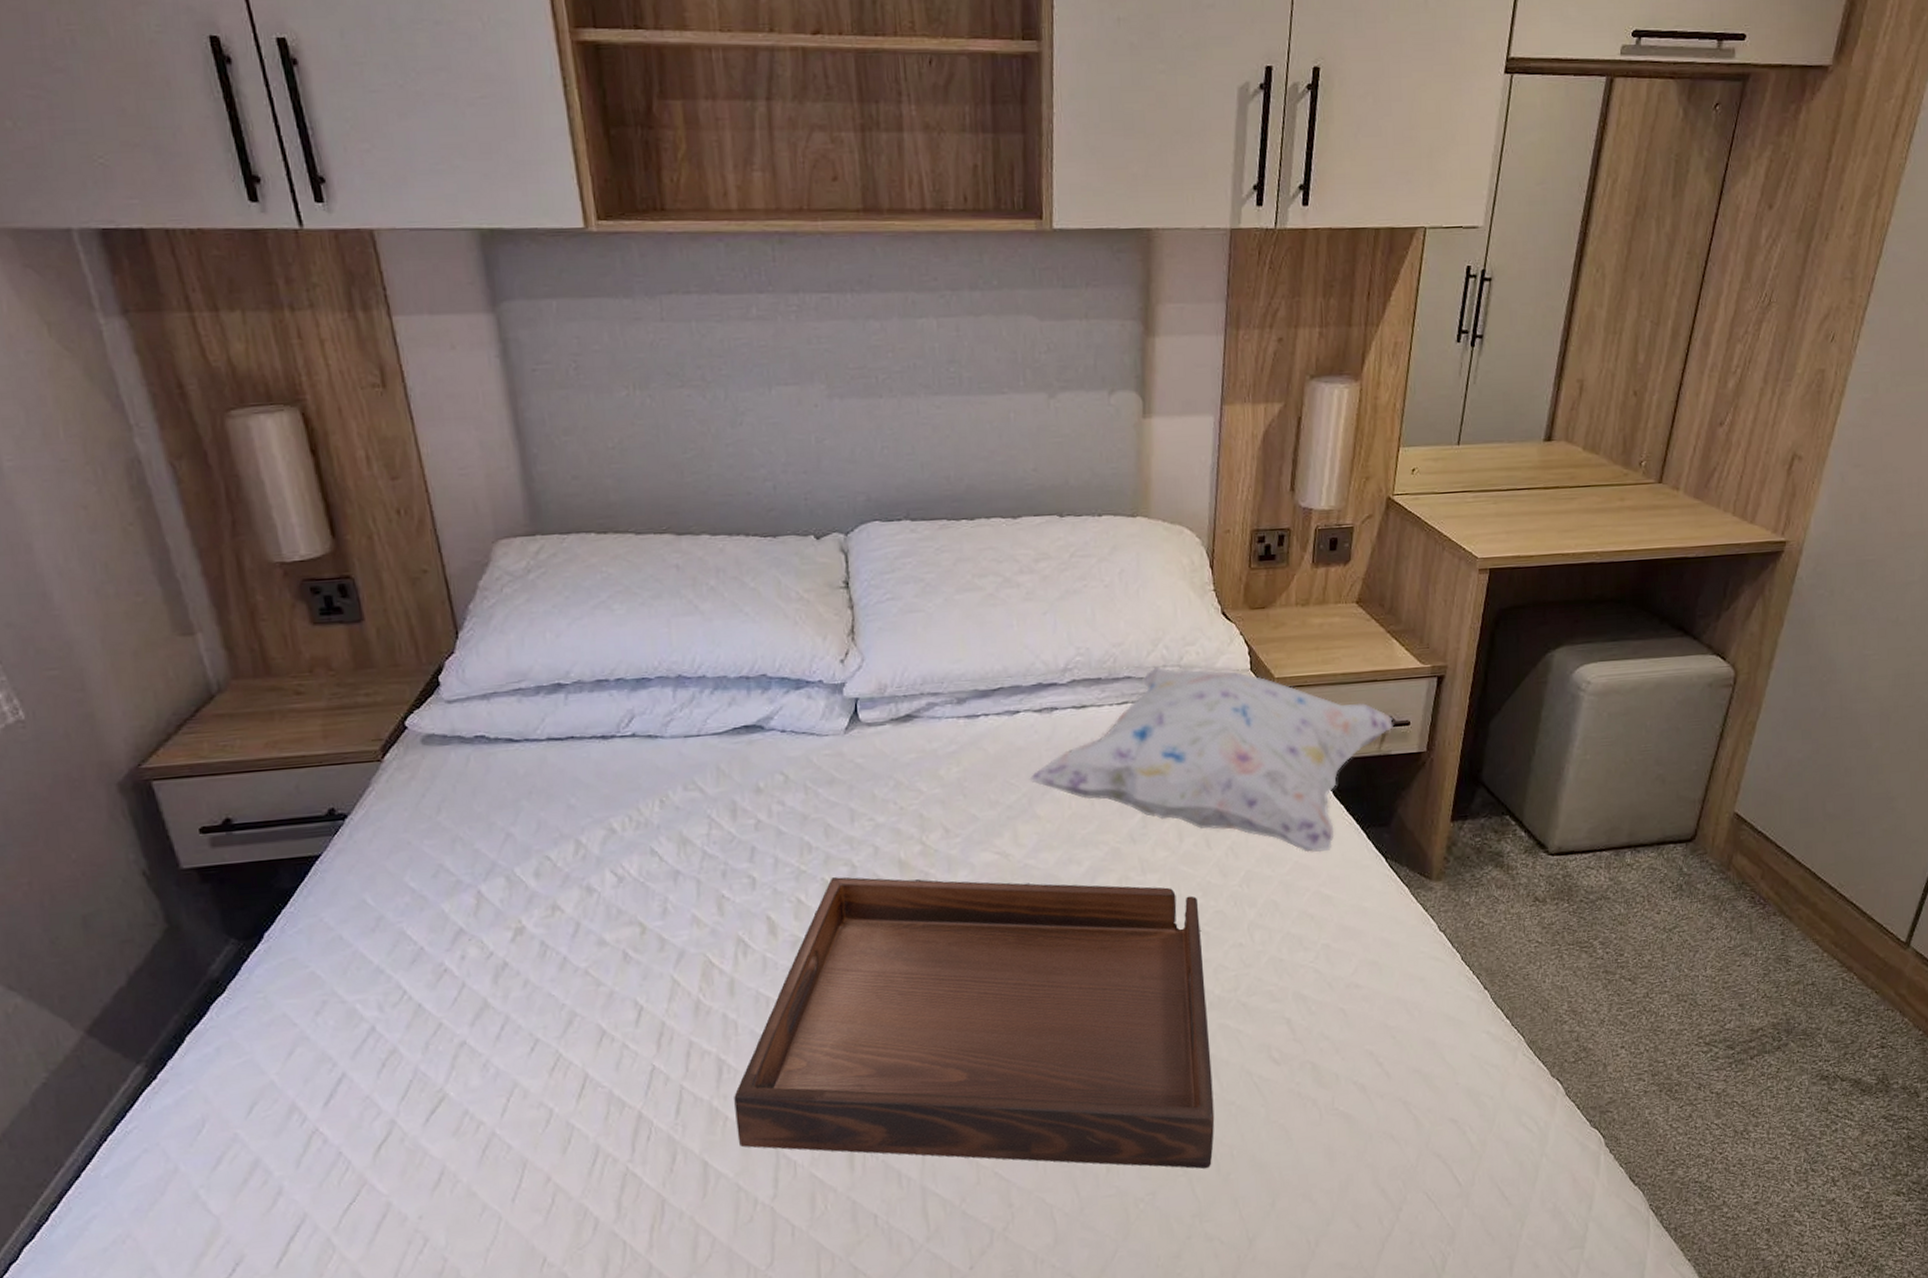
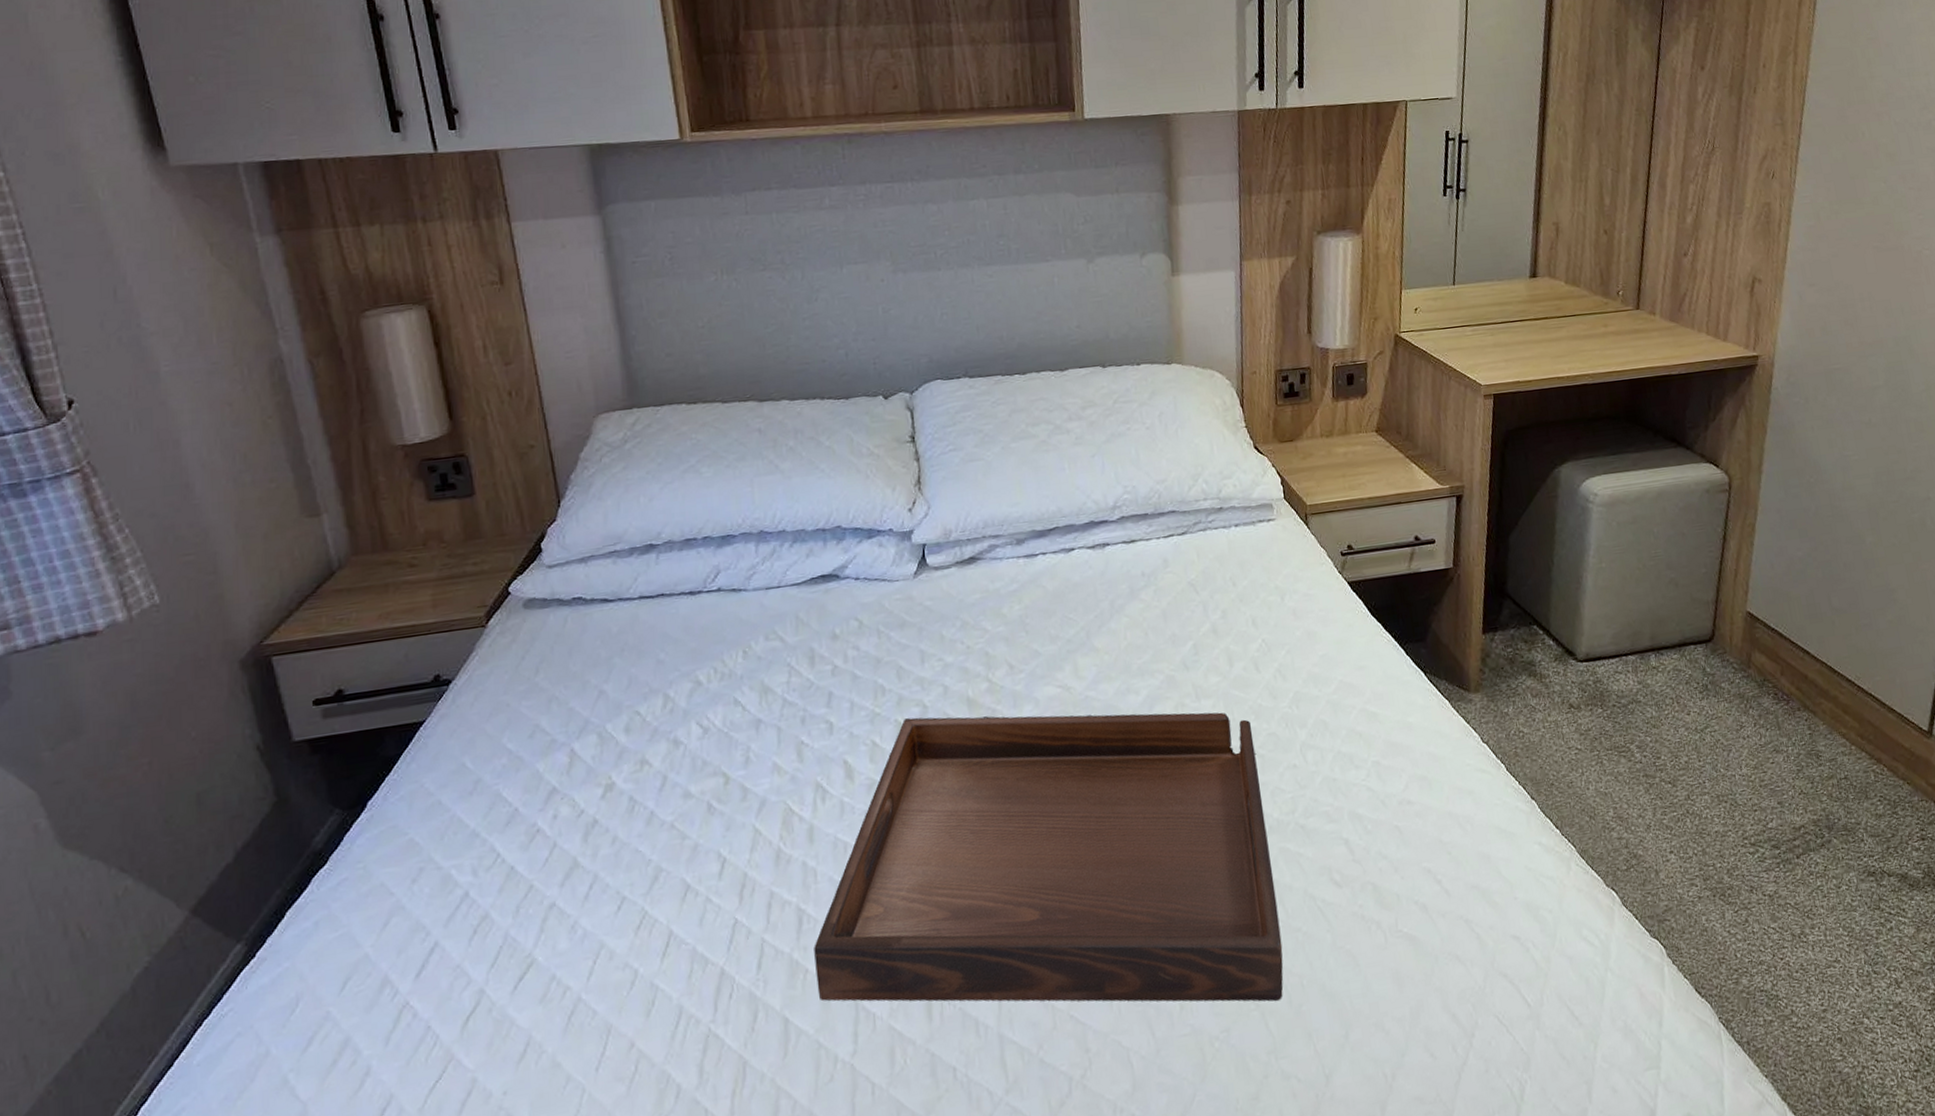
decorative pillow: present [1029,667,1393,853] -> none [1086,500,1420,671]

